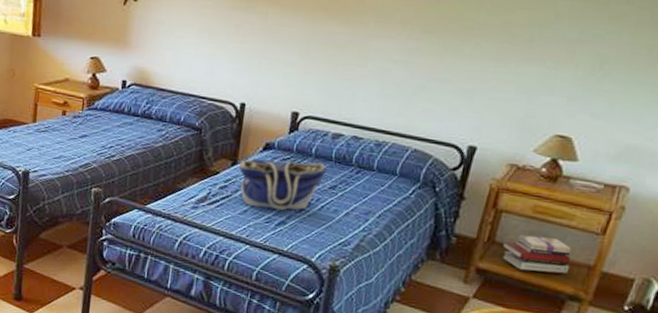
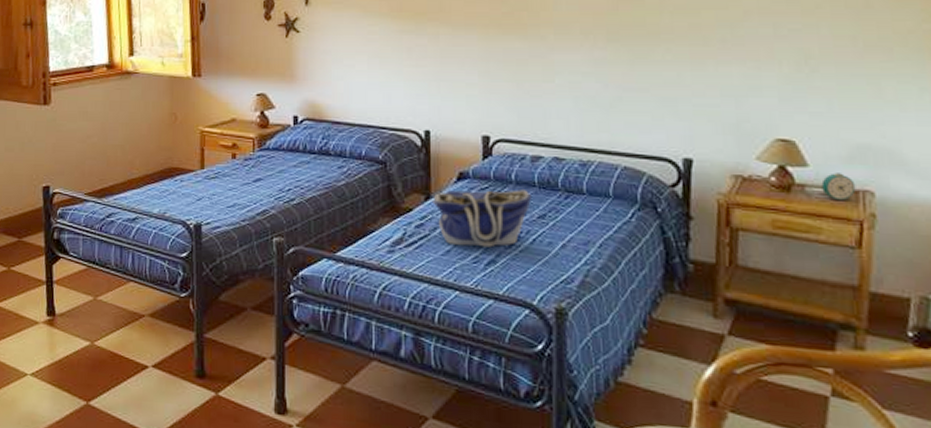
books: present [502,234,572,275] -> none [747,255,832,300]
alarm clock: none [584,168,615,193] -> present [821,173,856,200]

